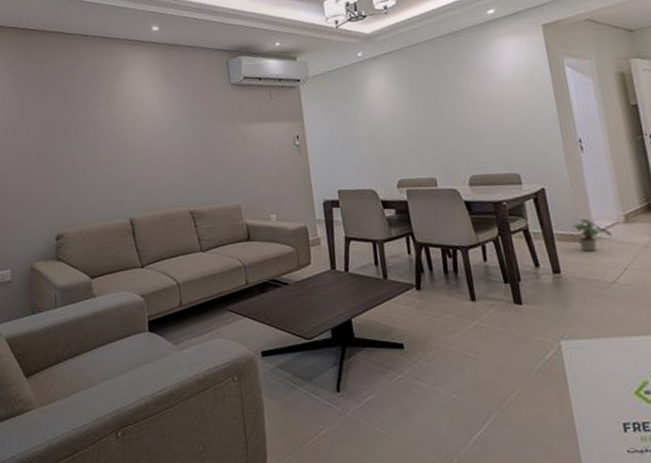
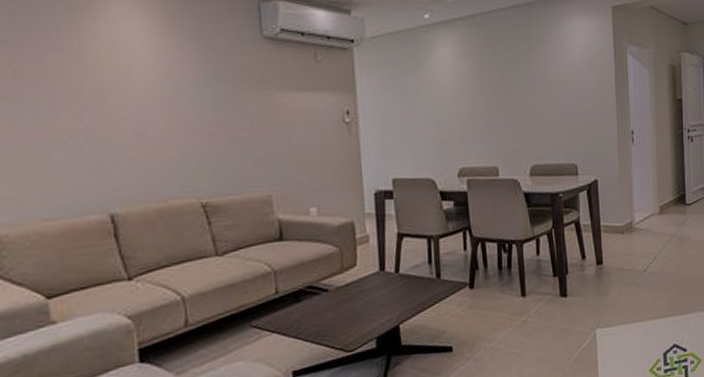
potted plant: present [573,219,612,252] -> none [617,210,648,243]

